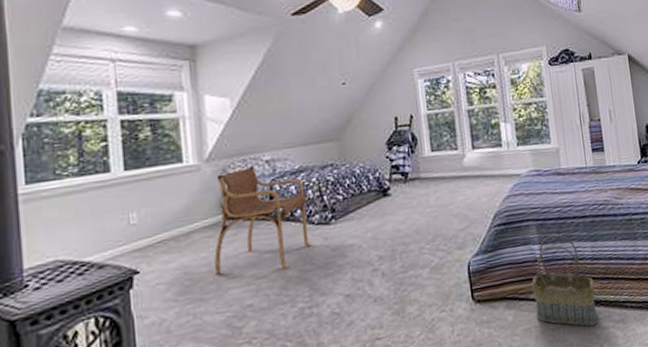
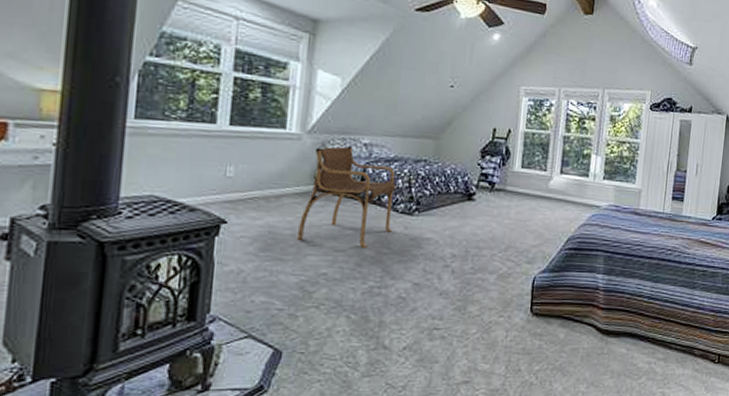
basket: present [531,234,598,326] -> none [586,268,647,358]

